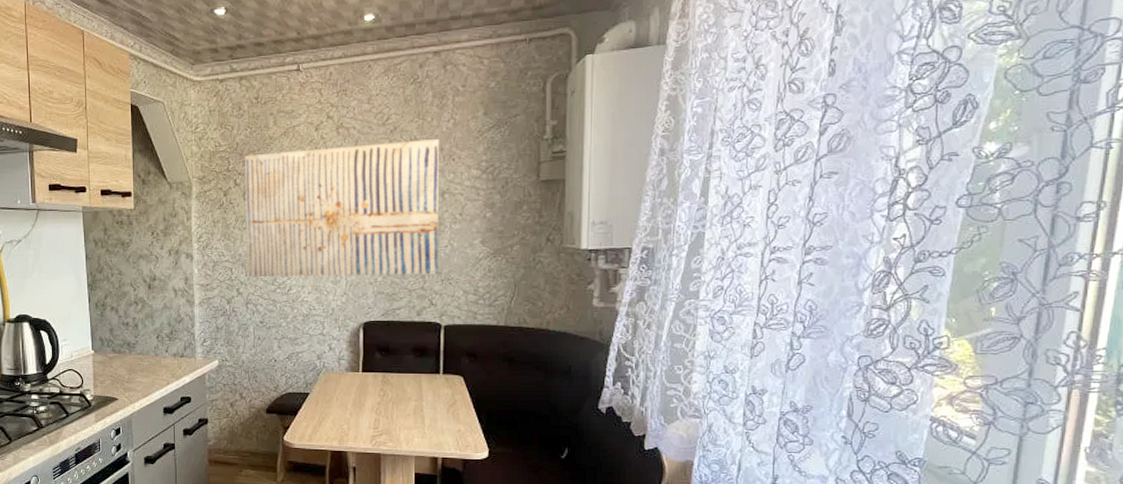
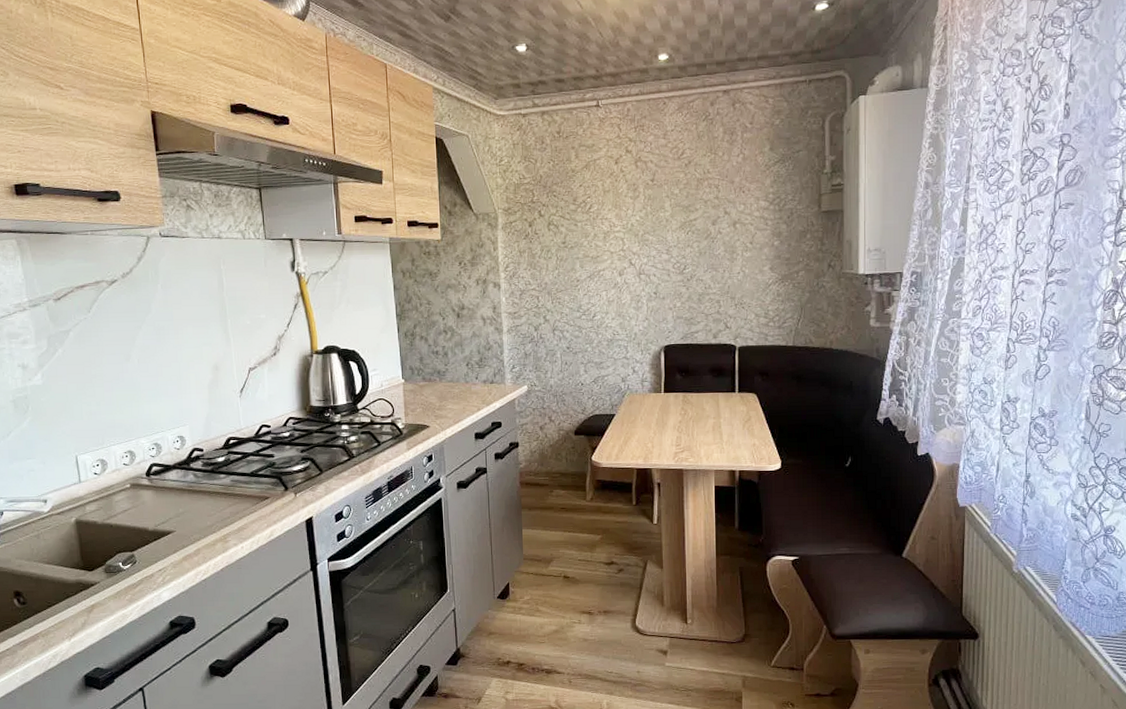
wall art: present [245,138,440,277] -> none [549,172,732,304]

